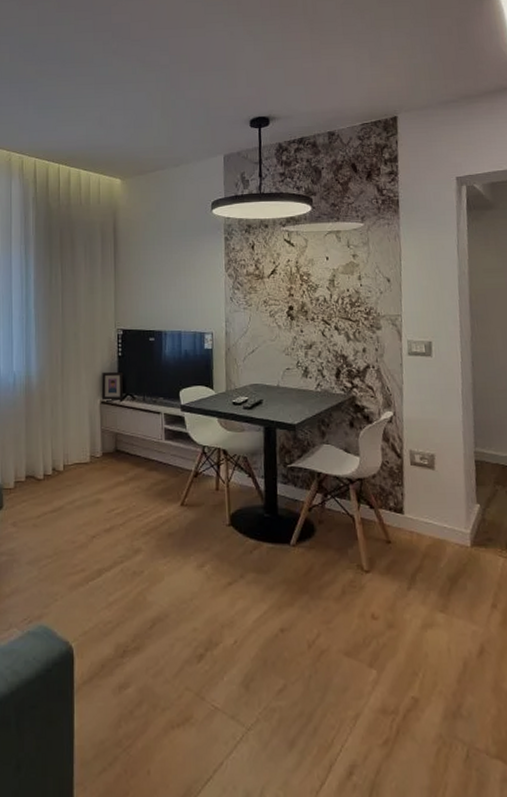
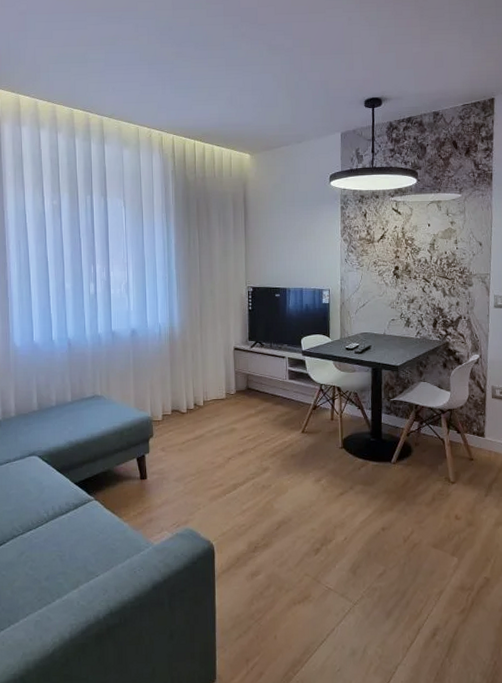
picture frame: present [101,371,124,400] -> none [234,323,254,347]

